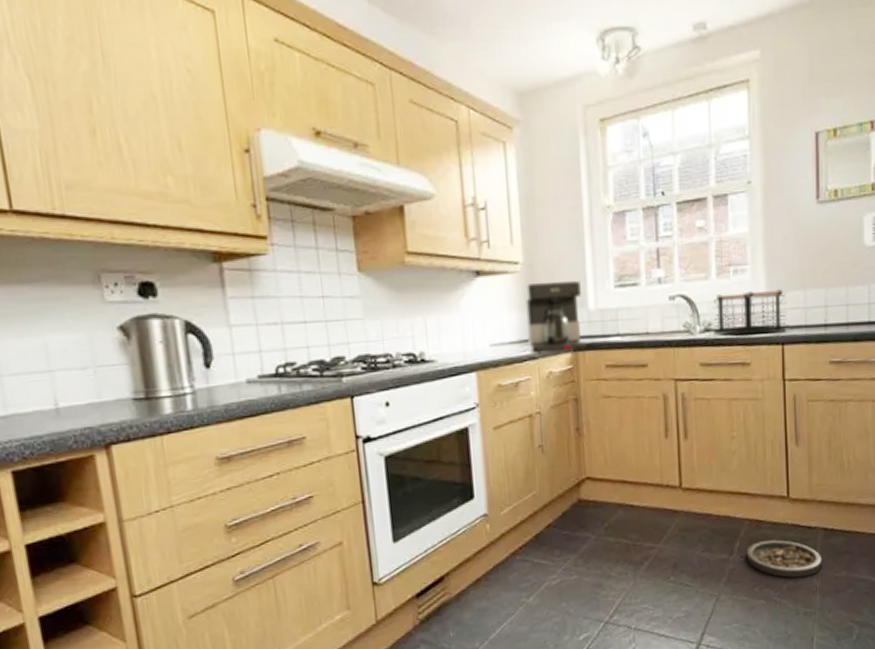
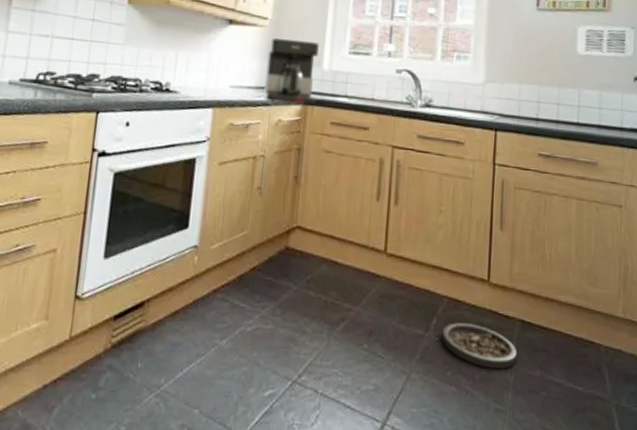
dish rack: present [713,289,787,336] -> none [433,75,503,120]

